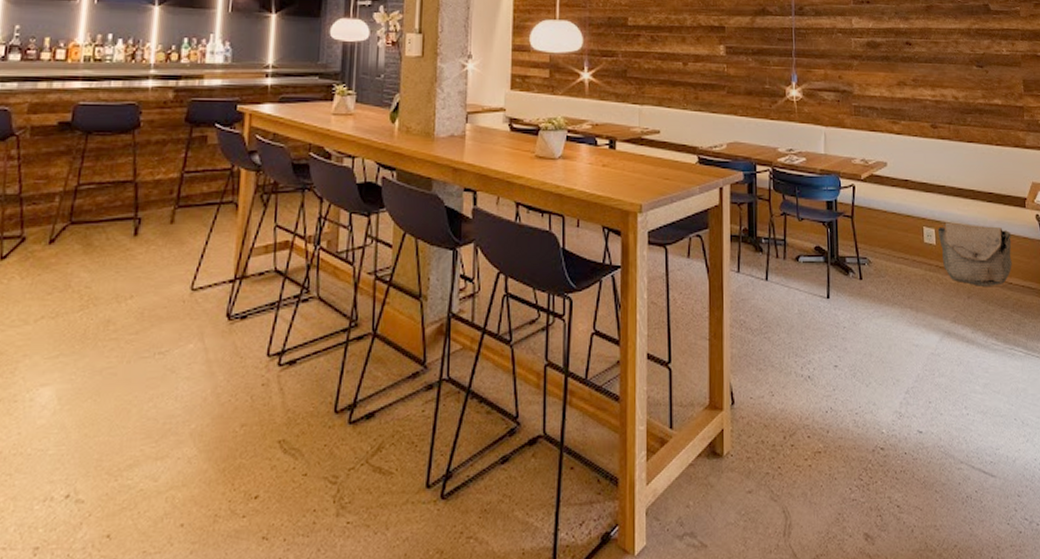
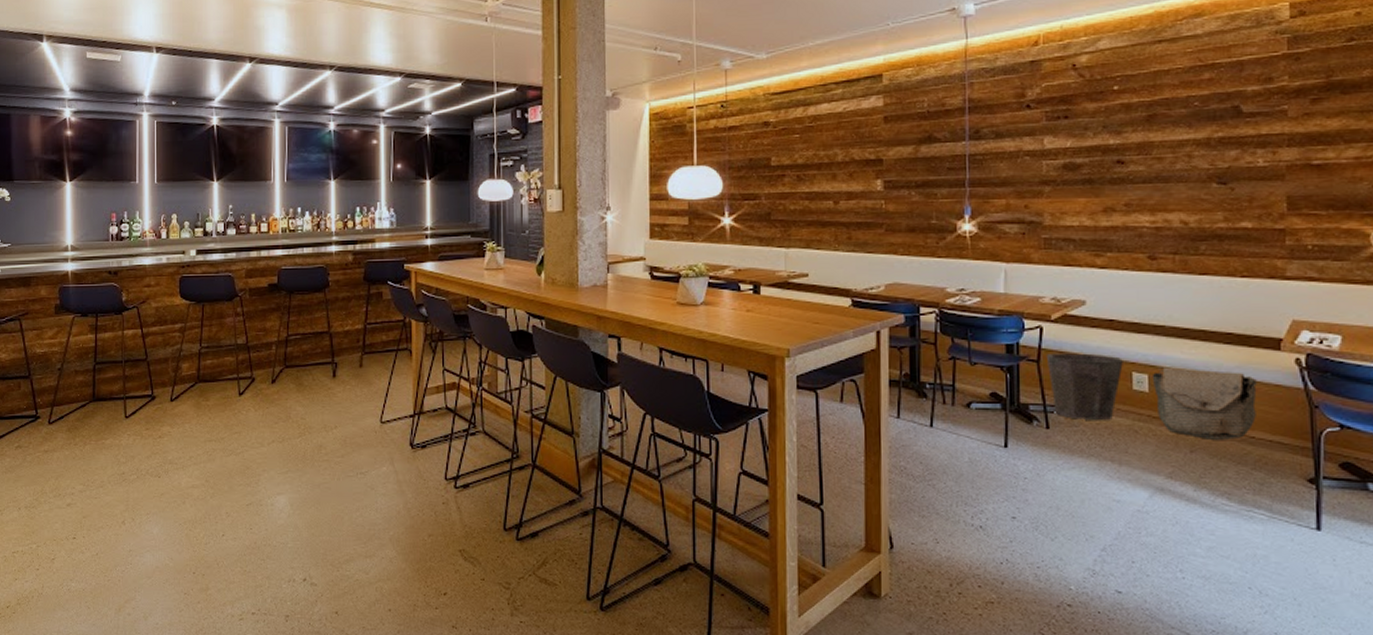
waste bin: none [858,209,916,272] -> present [1046,353,1123,421]

